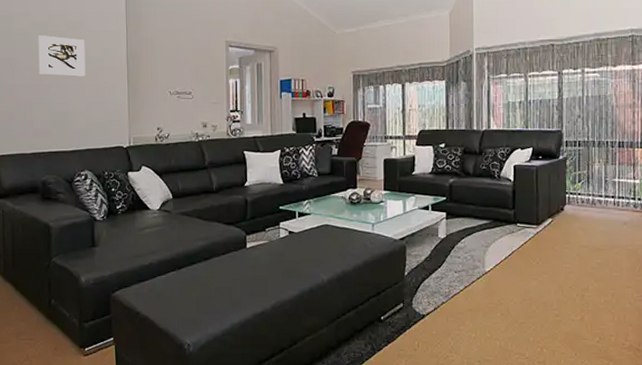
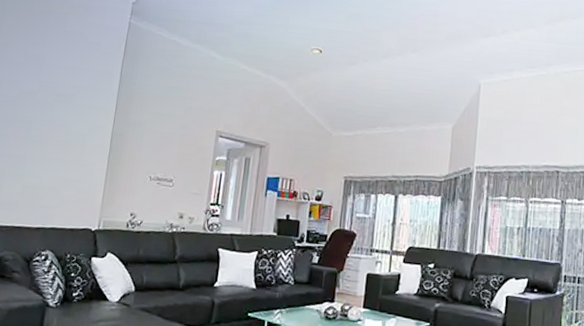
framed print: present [38,35,86,77] -> none [17,104,71,151]

